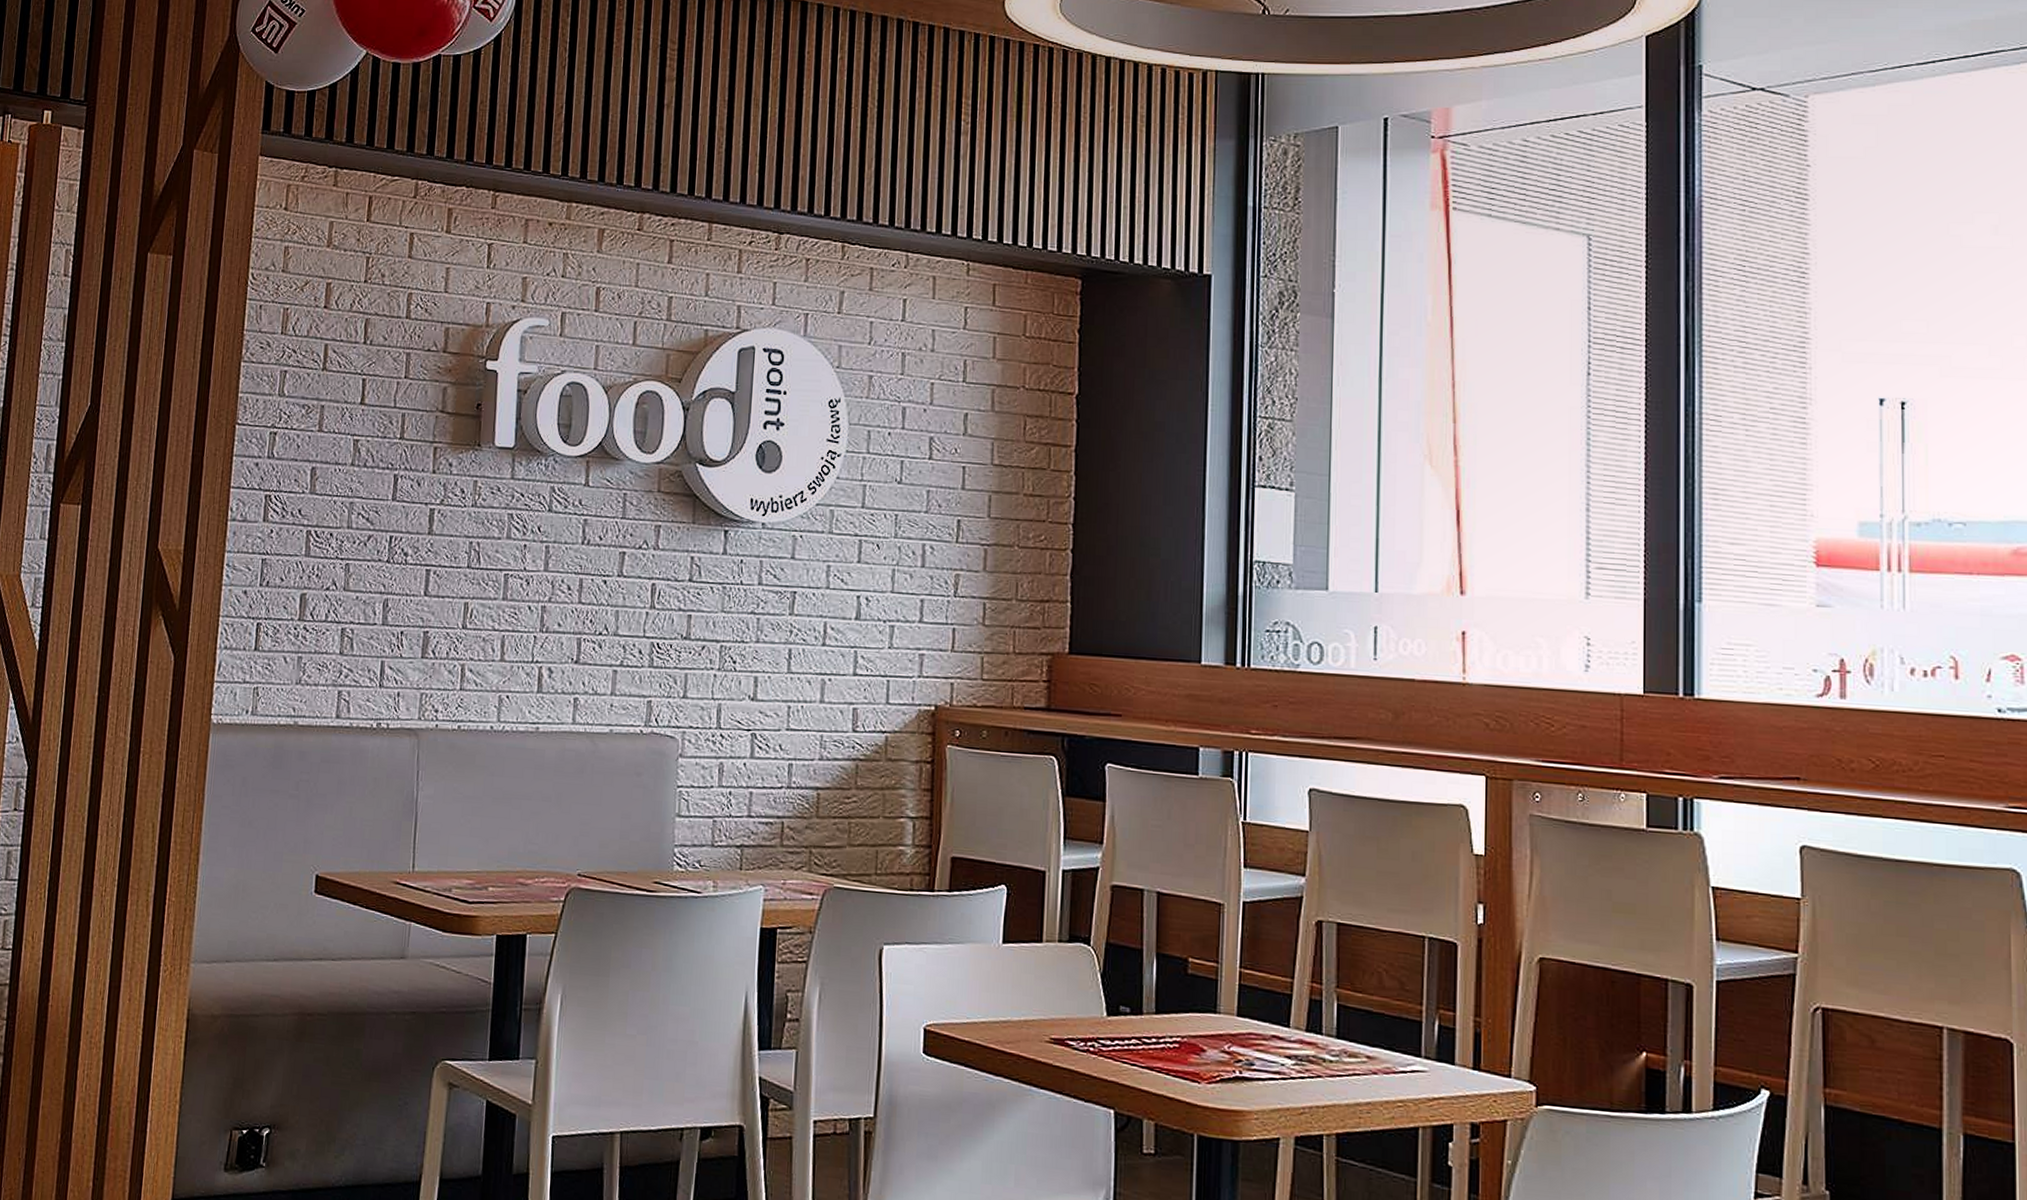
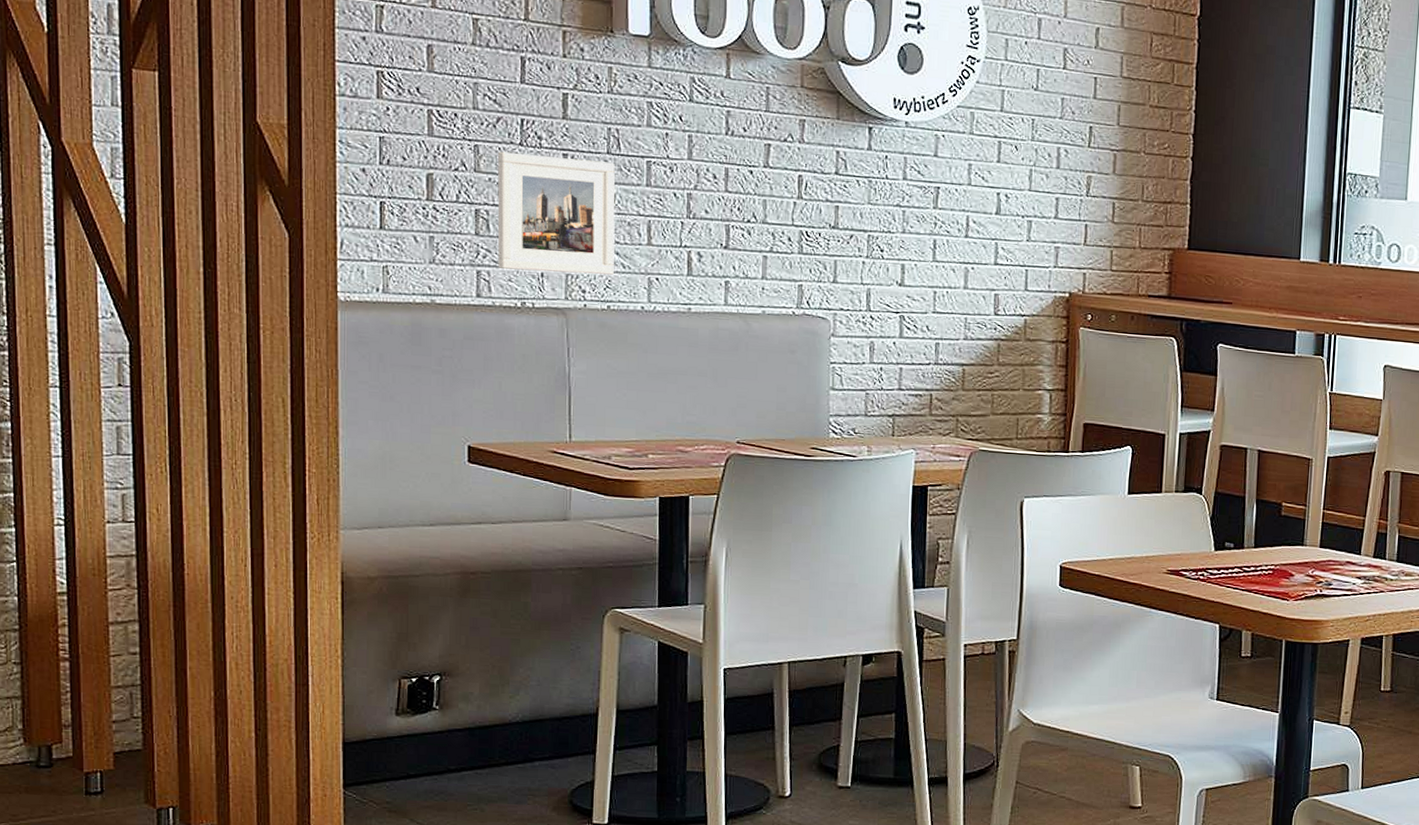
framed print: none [358,569,474,694] -> present [497,151,616,275]

